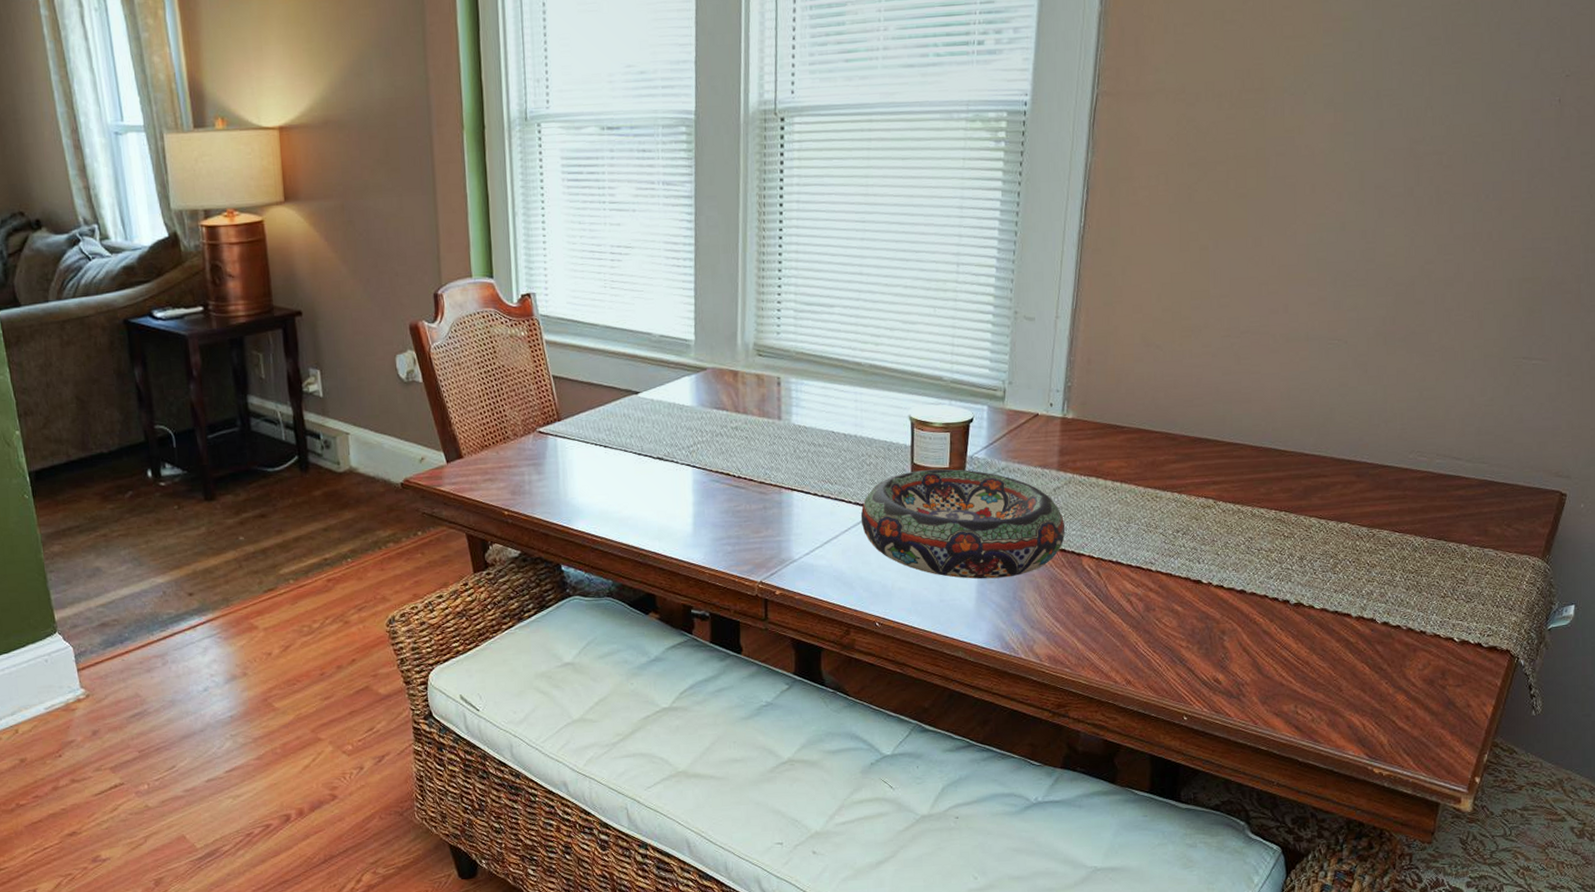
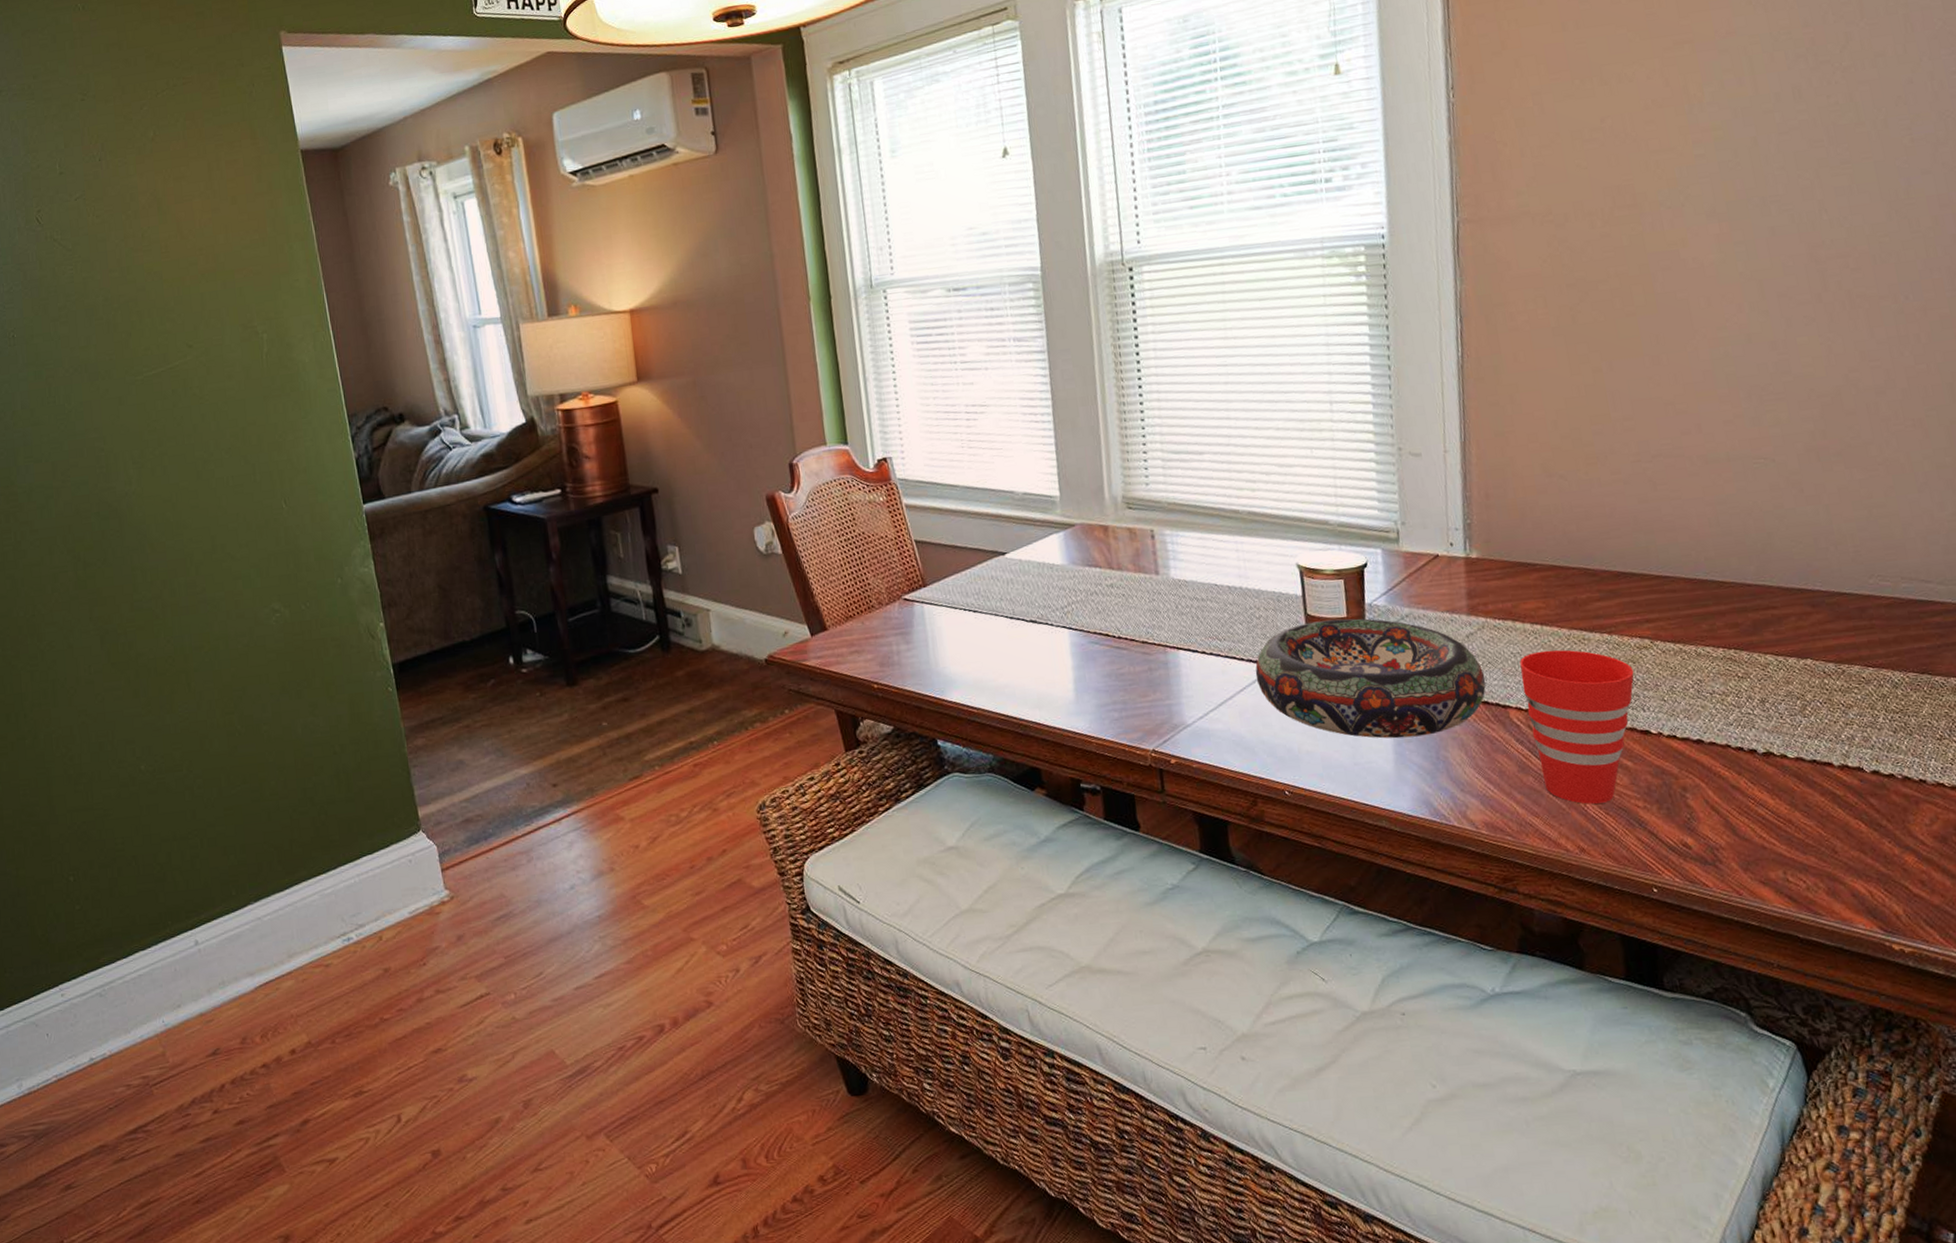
cup: none [1097,505,1196,643] -> present [1519,649,1634,804]

